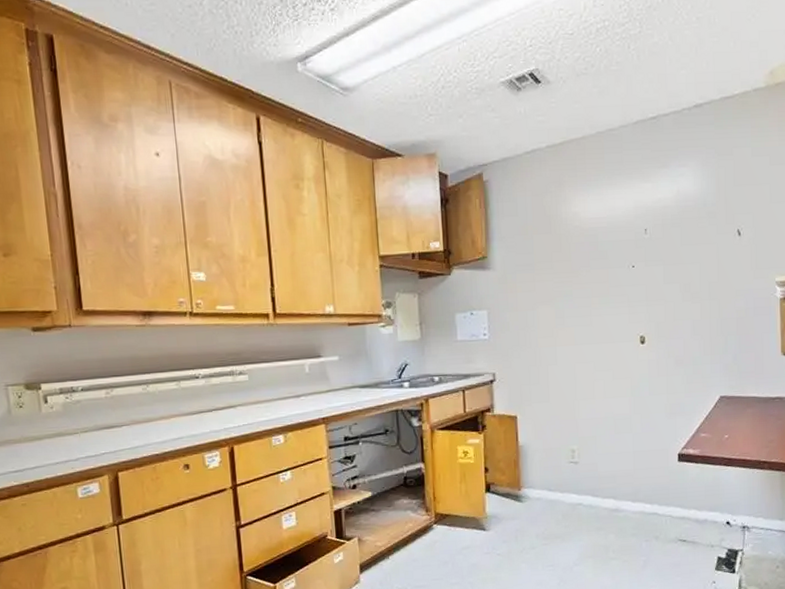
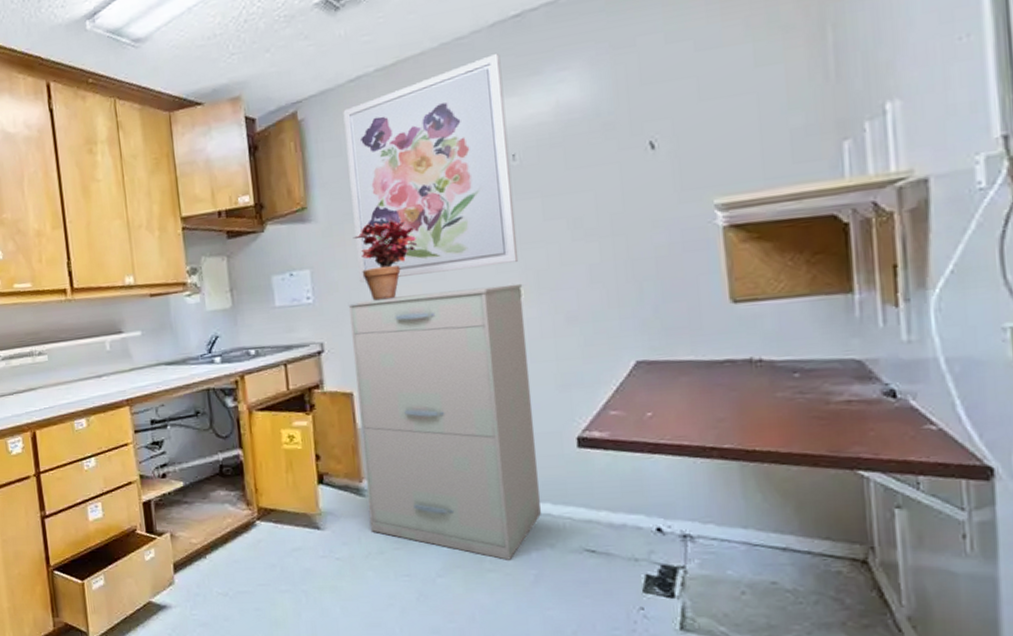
filing cabinet: none [516,332,651,550] -> present [347,283,541,560]
wall art: none [520,147,645,324] -> present [343,54,519,283]
potted plant: none [523,273,573,340] -> present [353,220,418,301]

